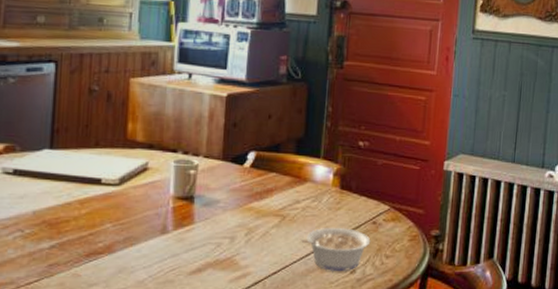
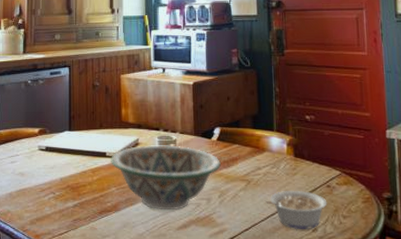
decorative bowl: none [107,171,252,252] -> present [111,145,221,211]

